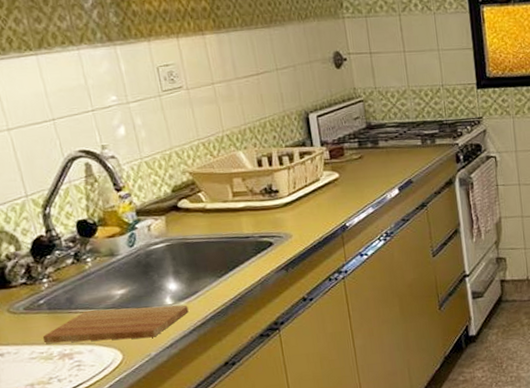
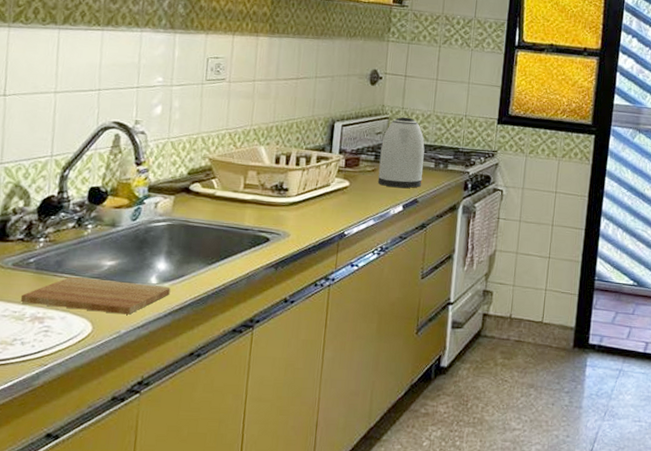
kettle: none [362,96,413,172] -> present [377,117,425,188]

